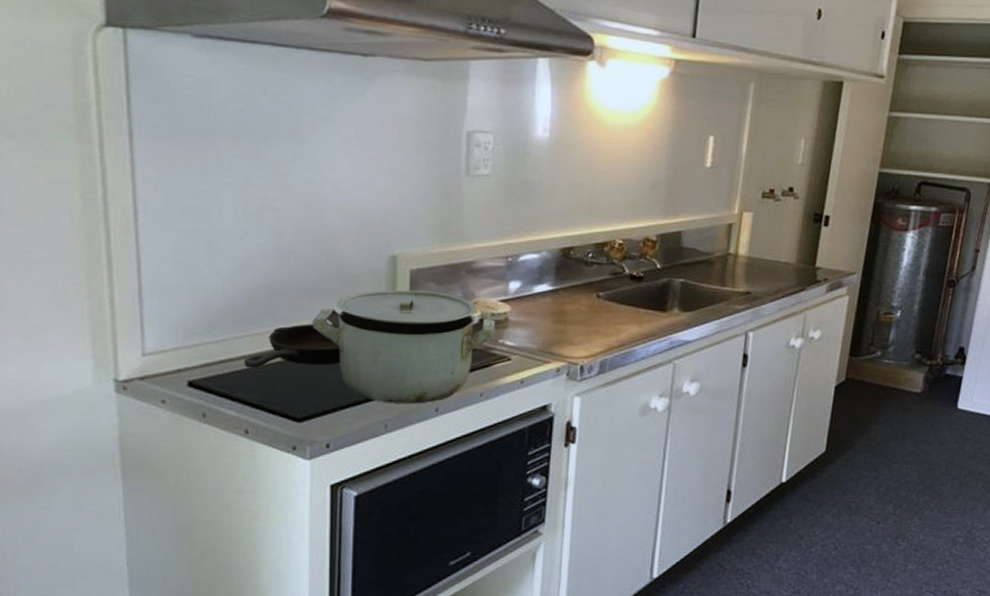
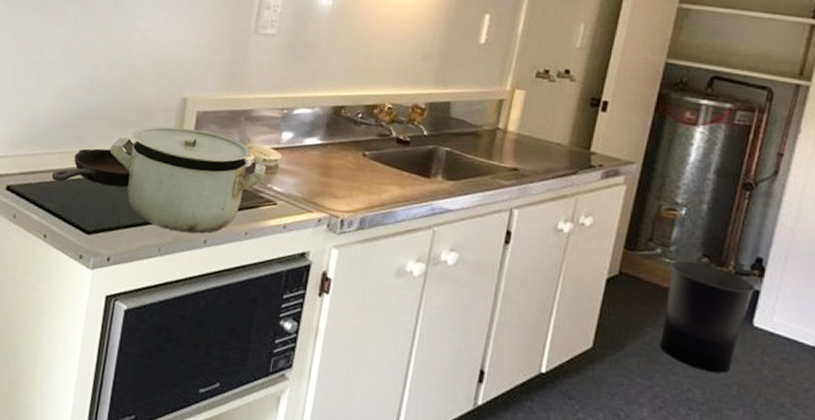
waste bin: none [882,359,959,455] -> present [660,260,756,373]

